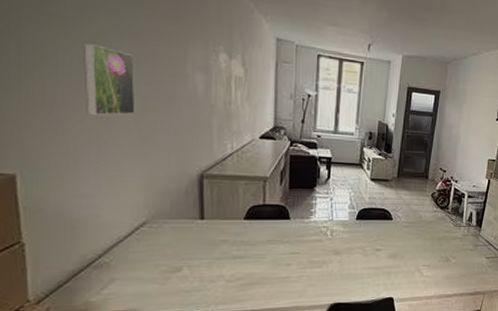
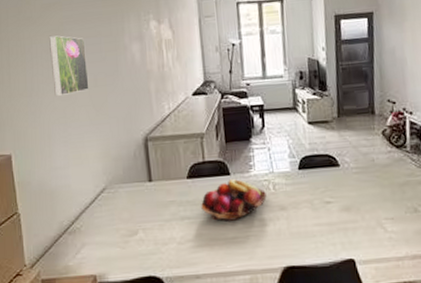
fruit basket: none [256,223,323,262] -> present [201,178,267,221]

